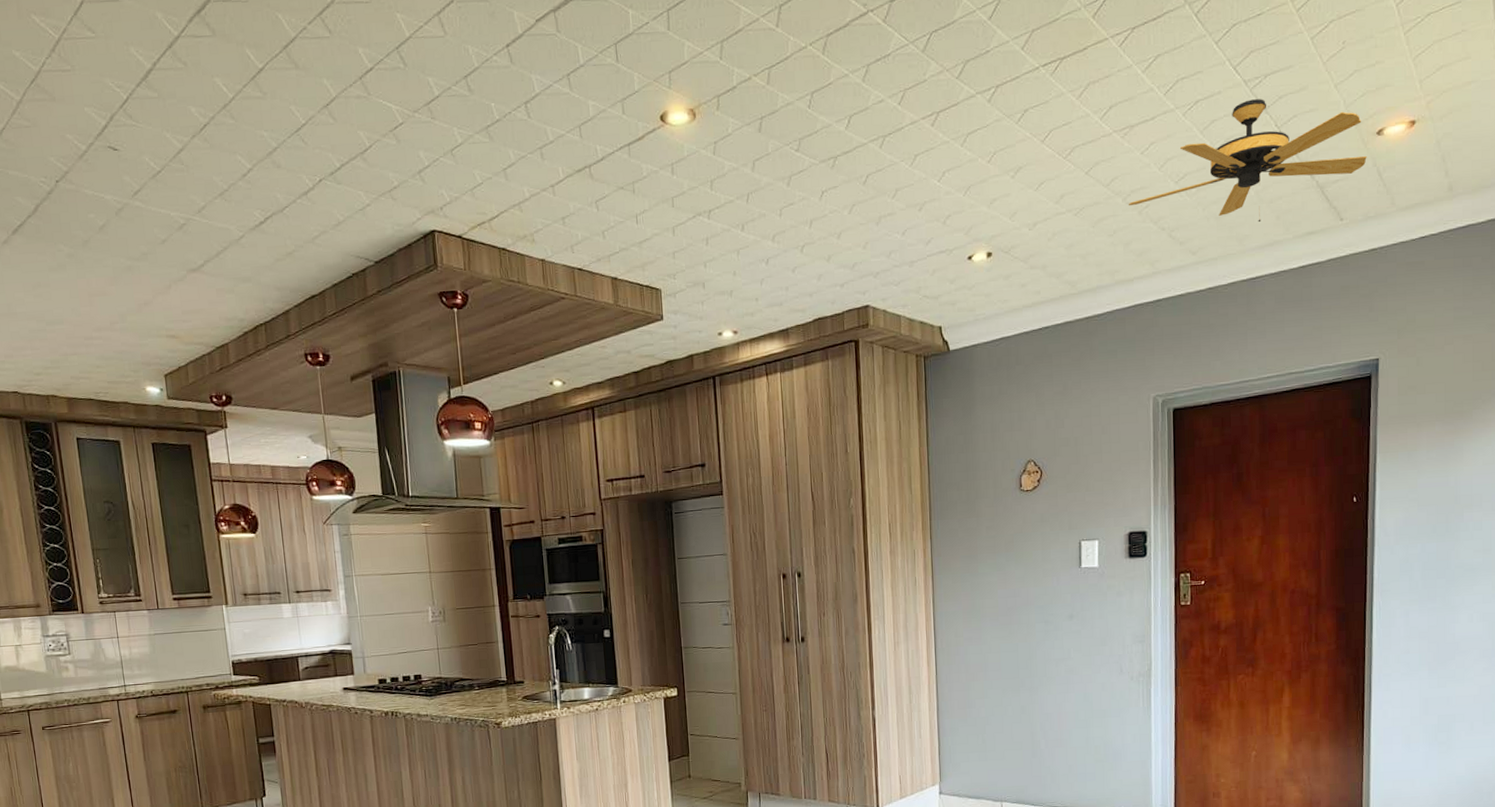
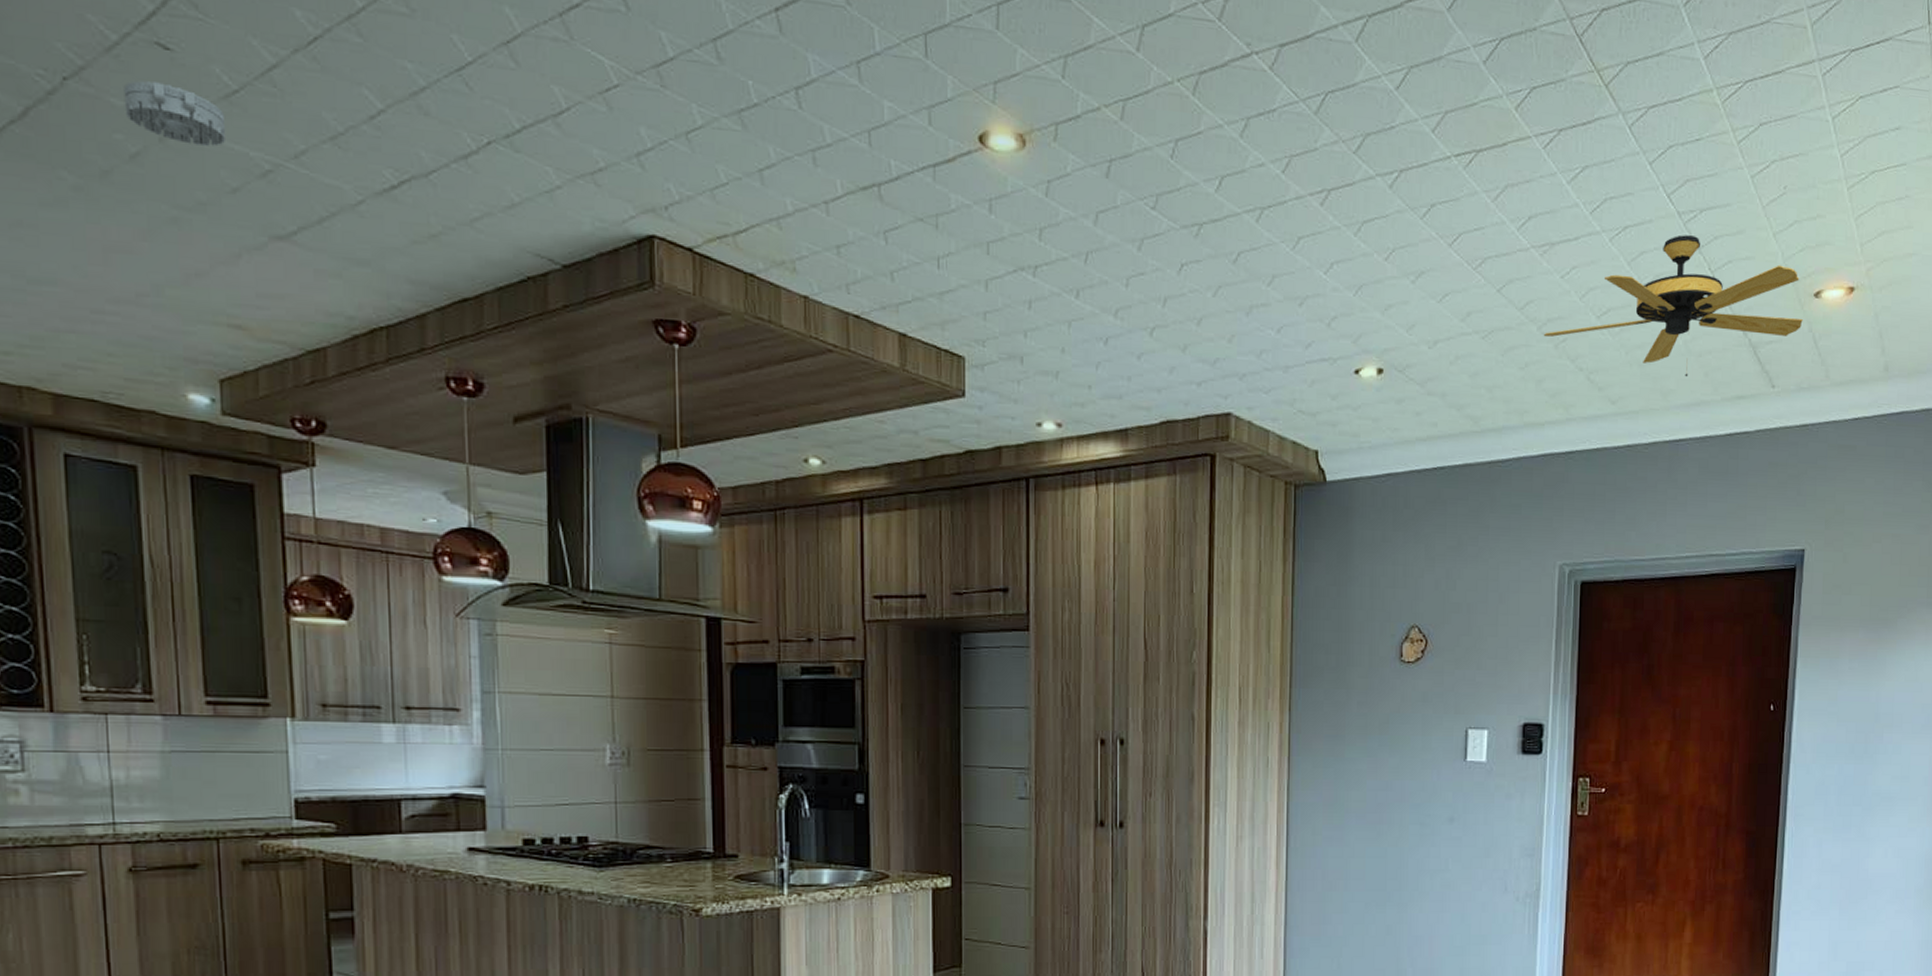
smoke detector: none [92,173,156,214] -> present [123,80,227,147]

